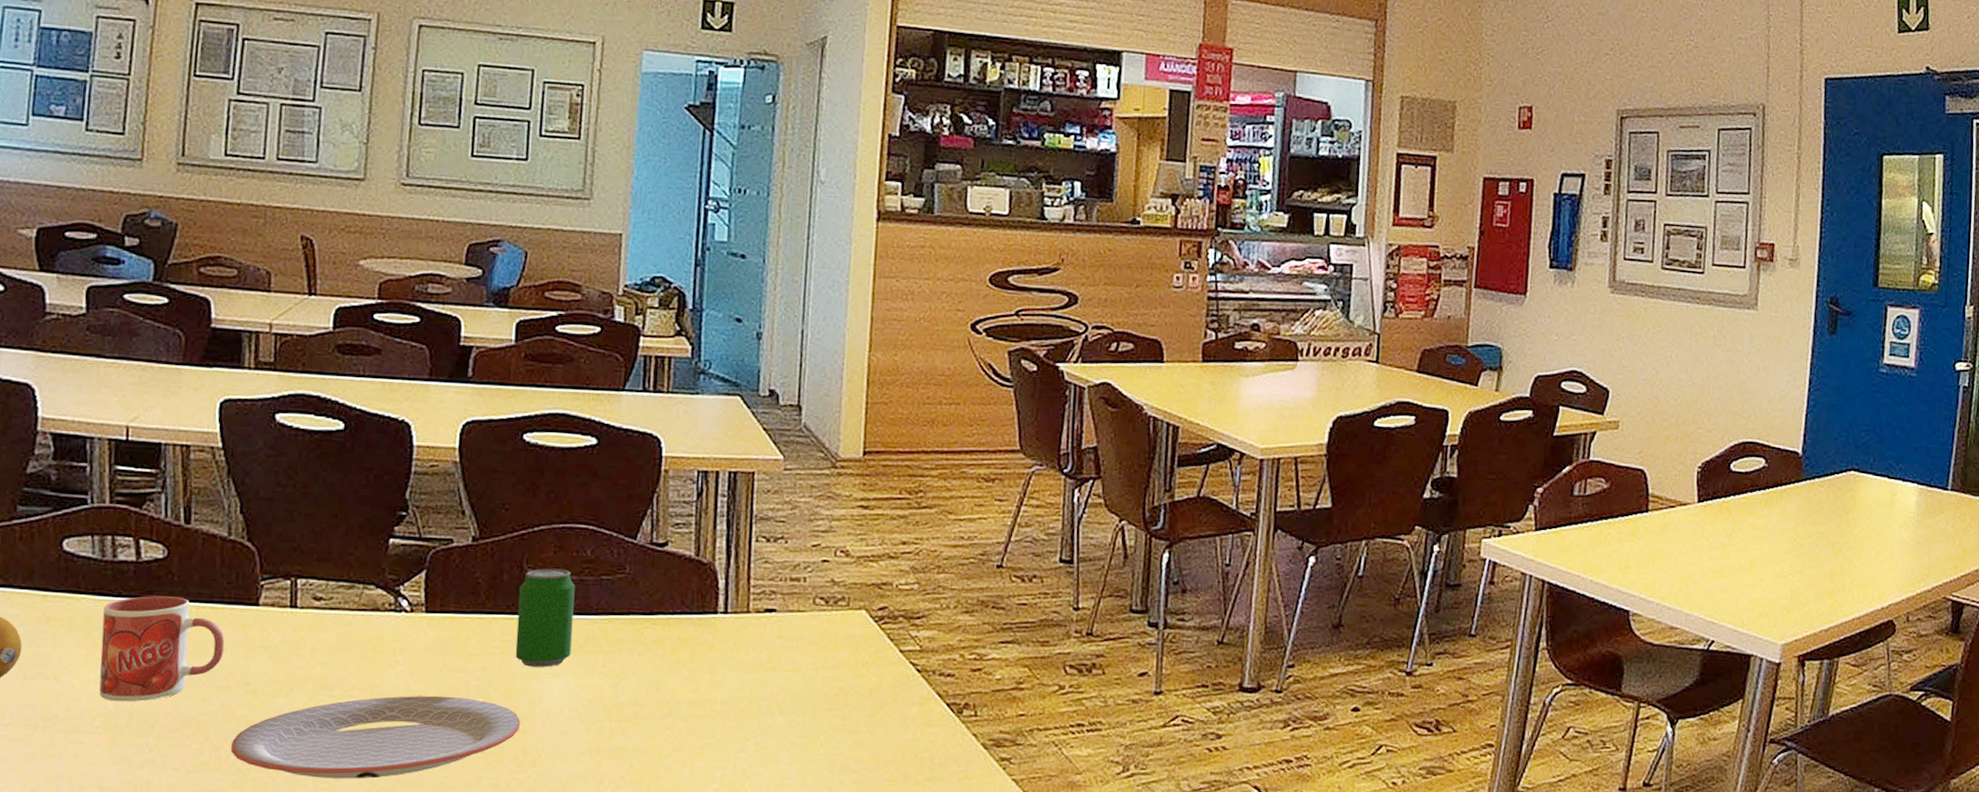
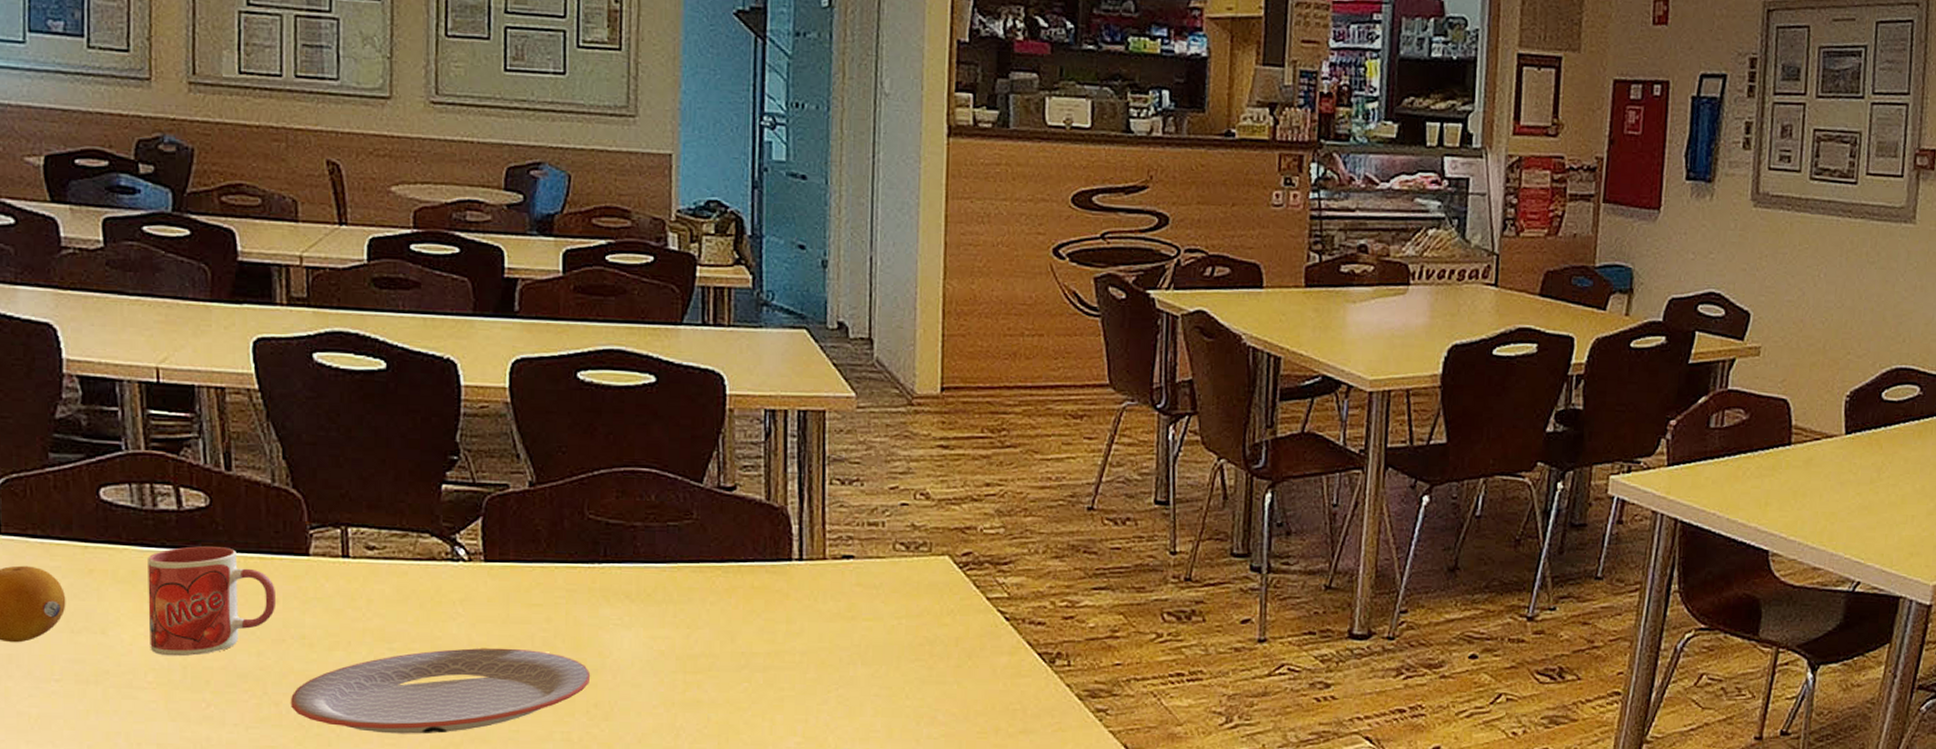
beverage can: present [515,568,575,667] -> none [581,514,640,618]

